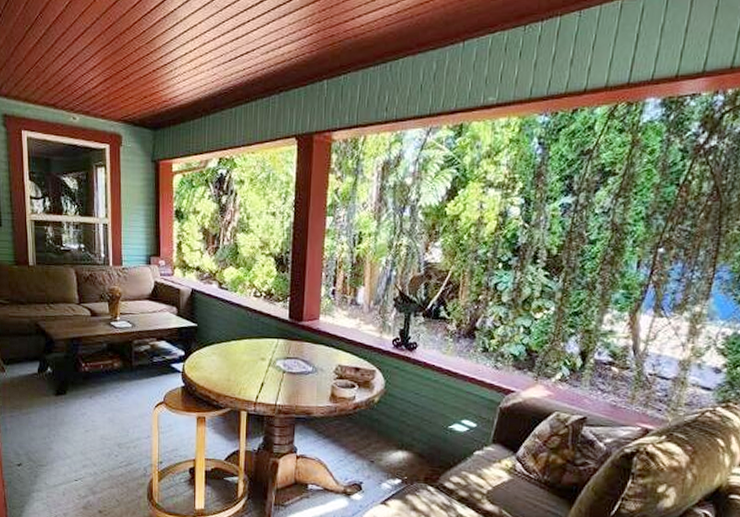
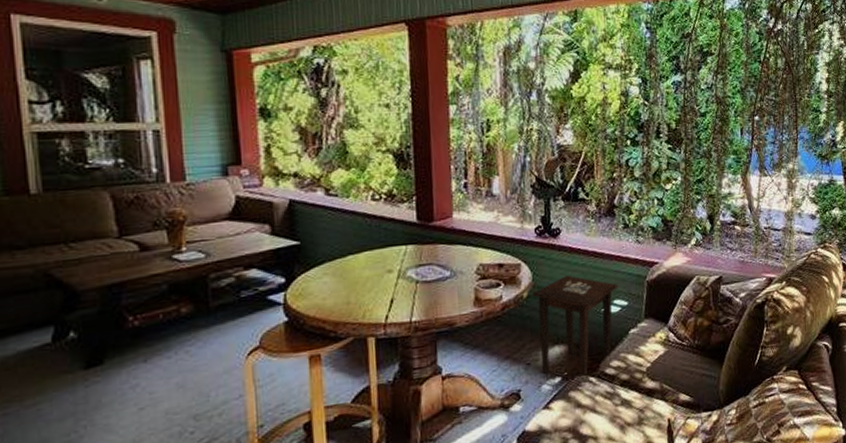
side table: none [381,388,469,485] -> present [531,275,619,378]

